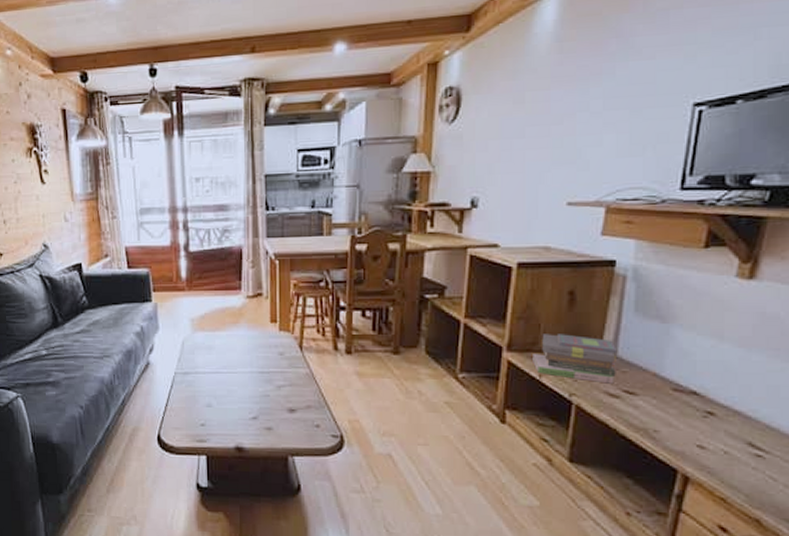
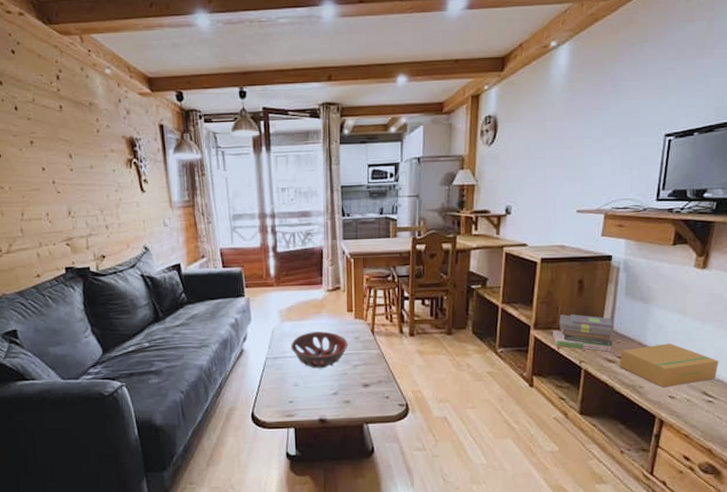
decorative bowl: none [204,345,271,387] -> present [291,331,348,368]
box: none [624,376,773,434] -> present [619,343,719,388]

